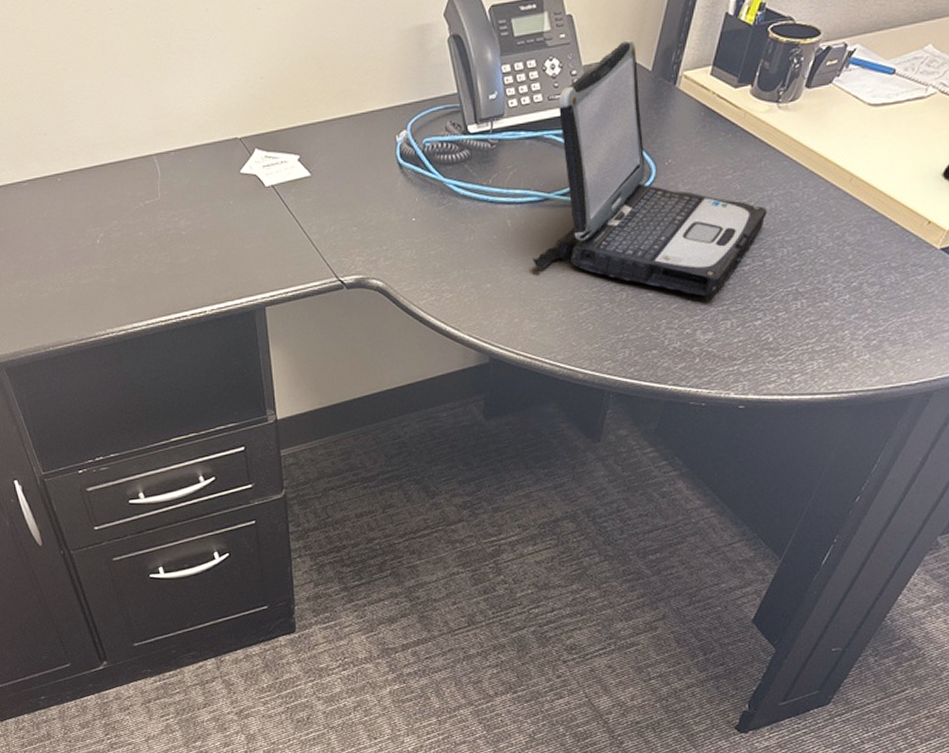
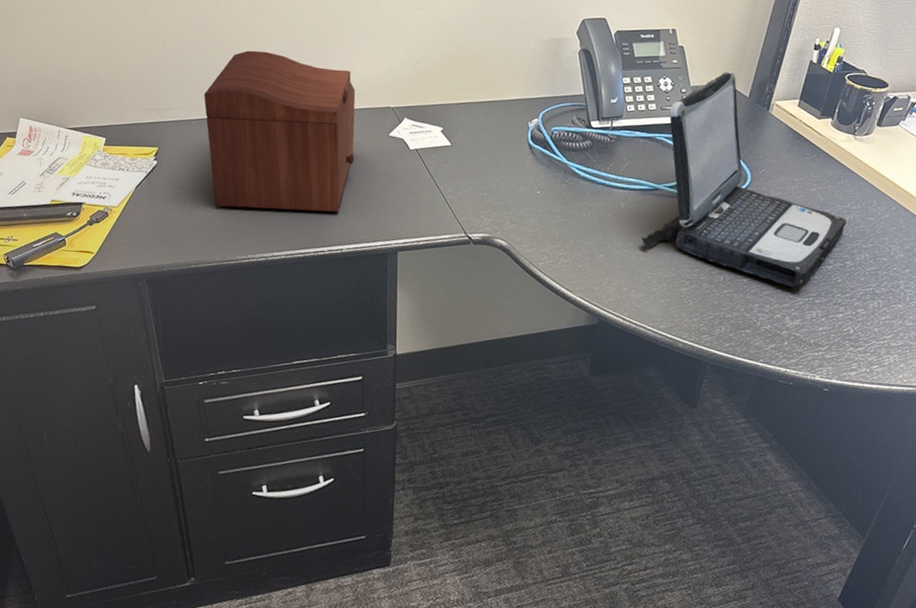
sewing box: none [28,87,205,279] -> present [203,50,356,212]

